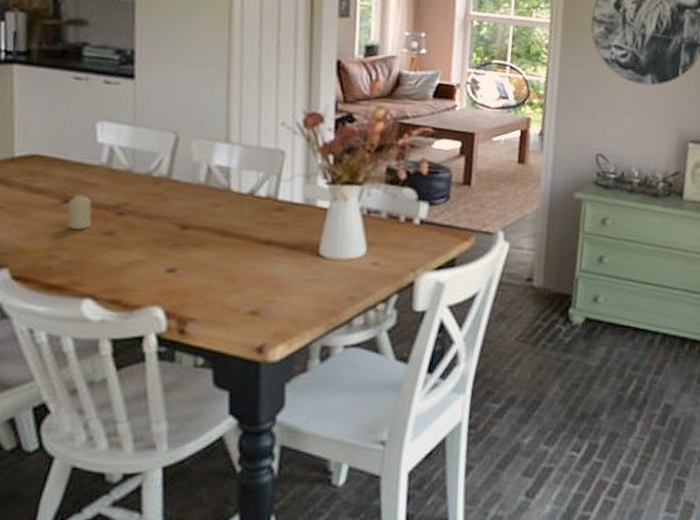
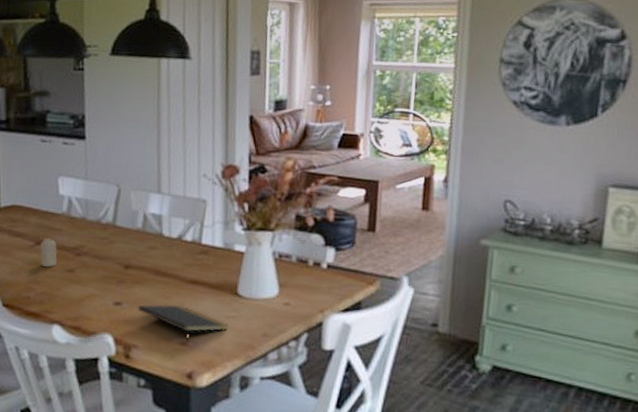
notepad: none [196,269,308,312] -> present [137,304,228,343]

